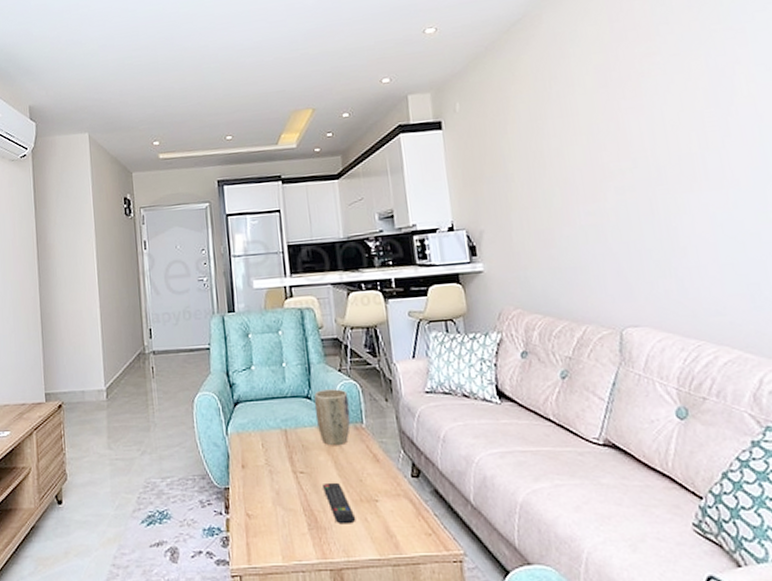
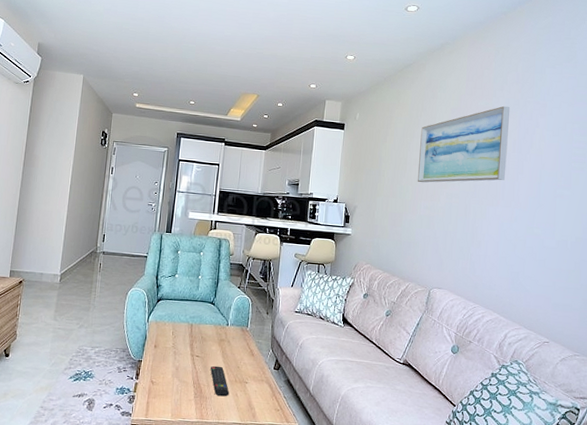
plant pot: present [314,389,351,446] -> none [215,299,241,341]
wall art: none [555,43,704,181] -> present [417,105,511,183]

